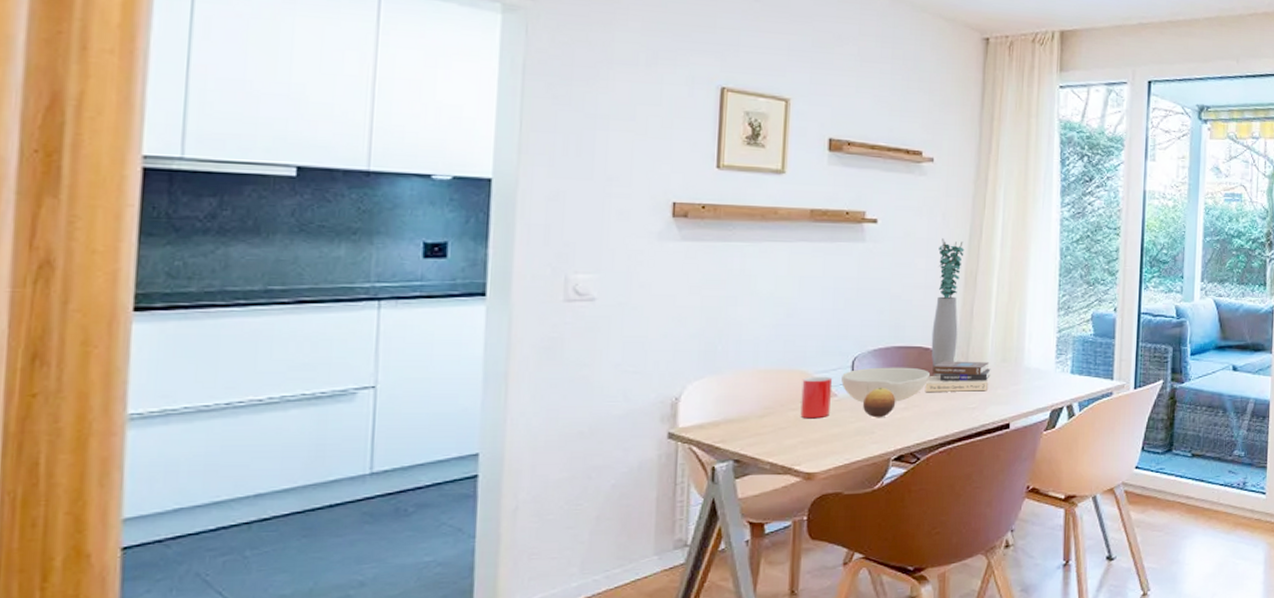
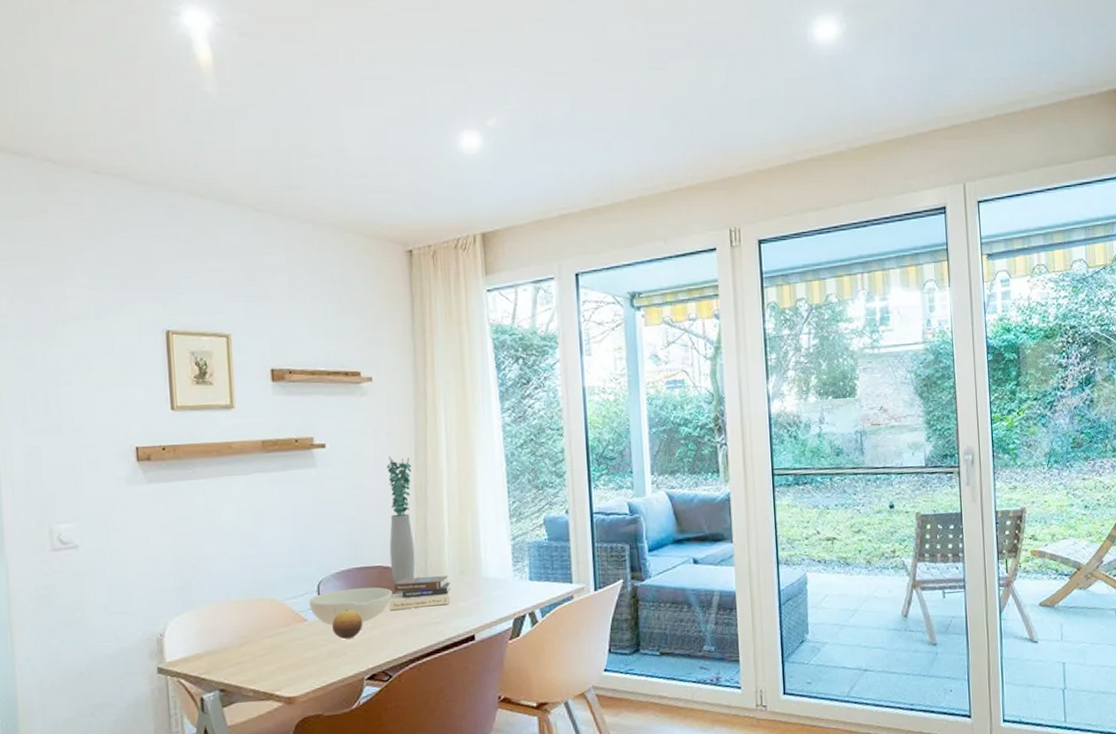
cup: present [800,376,833,419] -> none [273,602,302,645]

